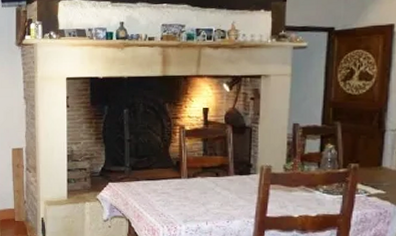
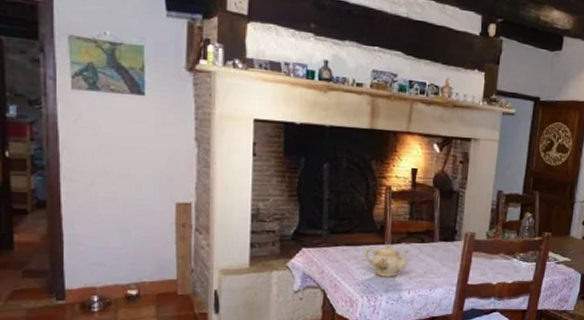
teapot: none [163,179,205,209] -> present [364,245,409,277]

